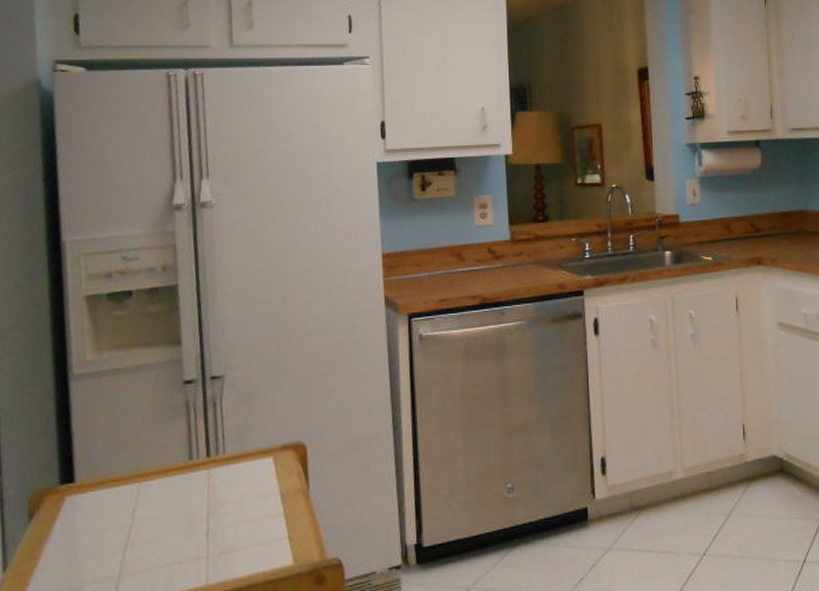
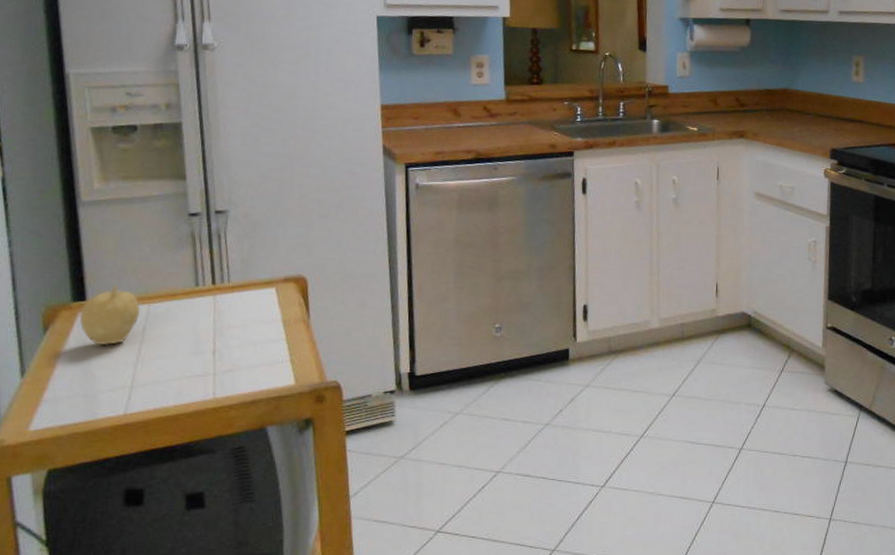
fruit: none [66,464,131,532] -> present [79,285,141,346]

